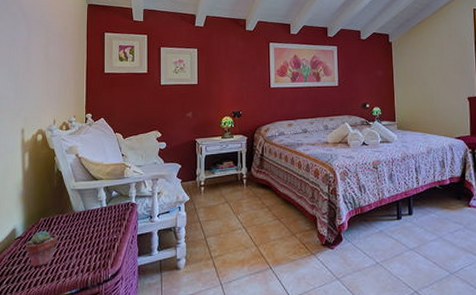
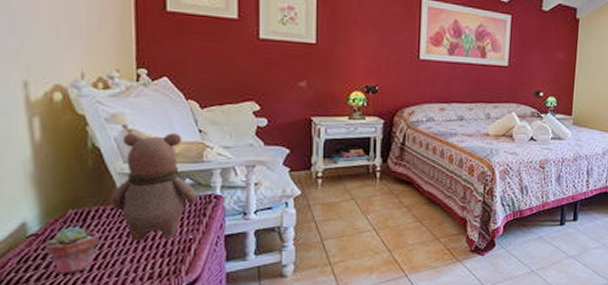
teddy bear: none [66,158,120,241] -> present [110,133,198,242]

